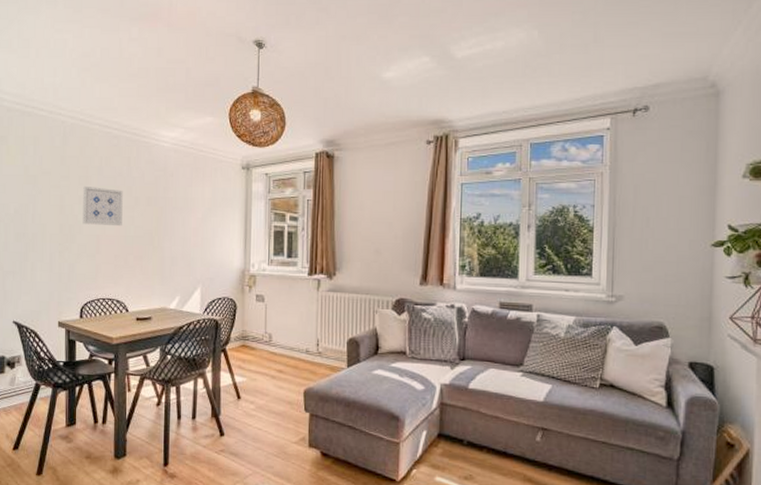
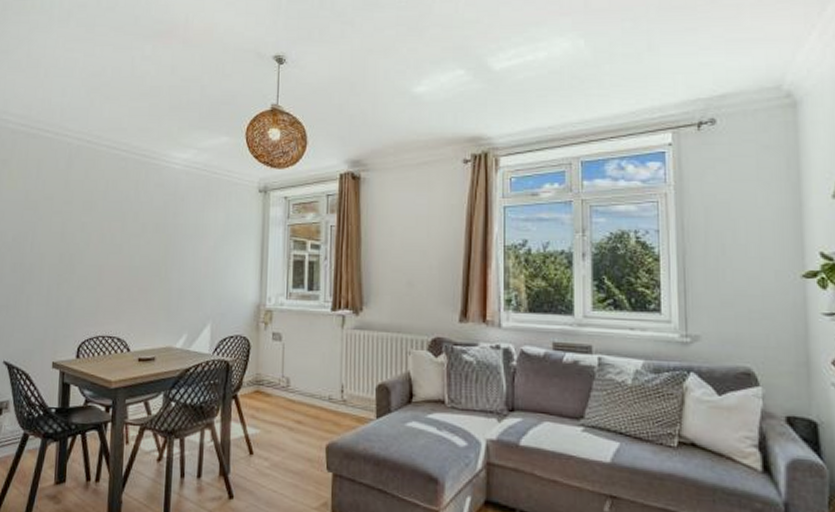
wall art: present [82,185,123,227] -> none [84,211,129,256]

